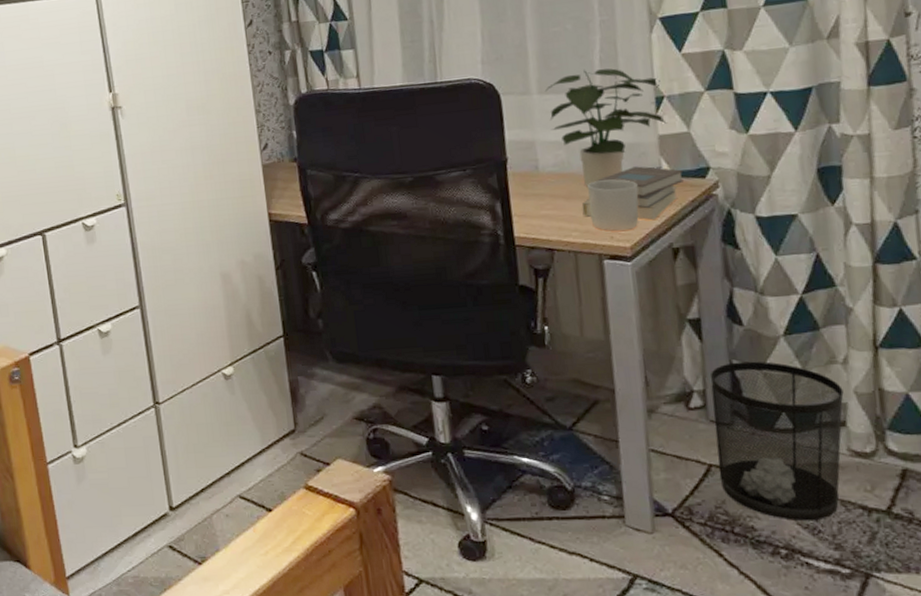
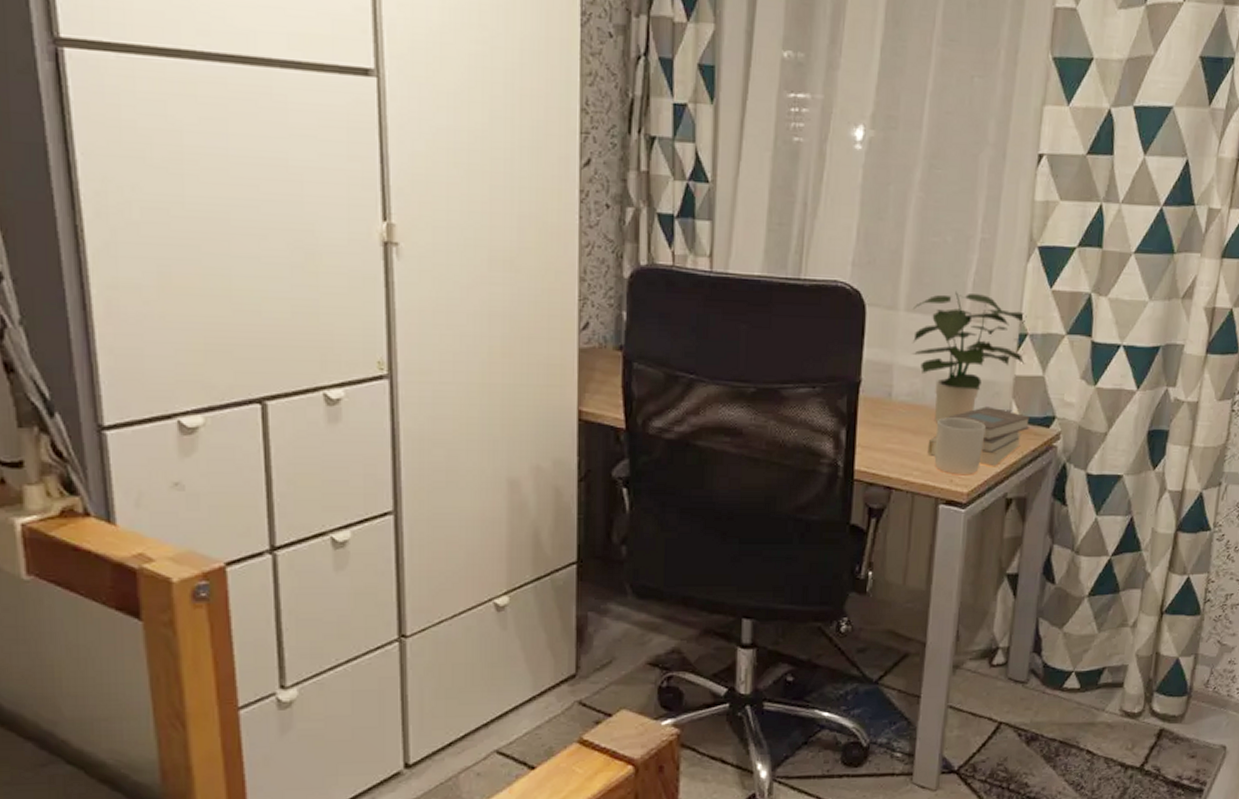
waste bin: present [710,361,844,521] -> none [1006,620,1127,778]

